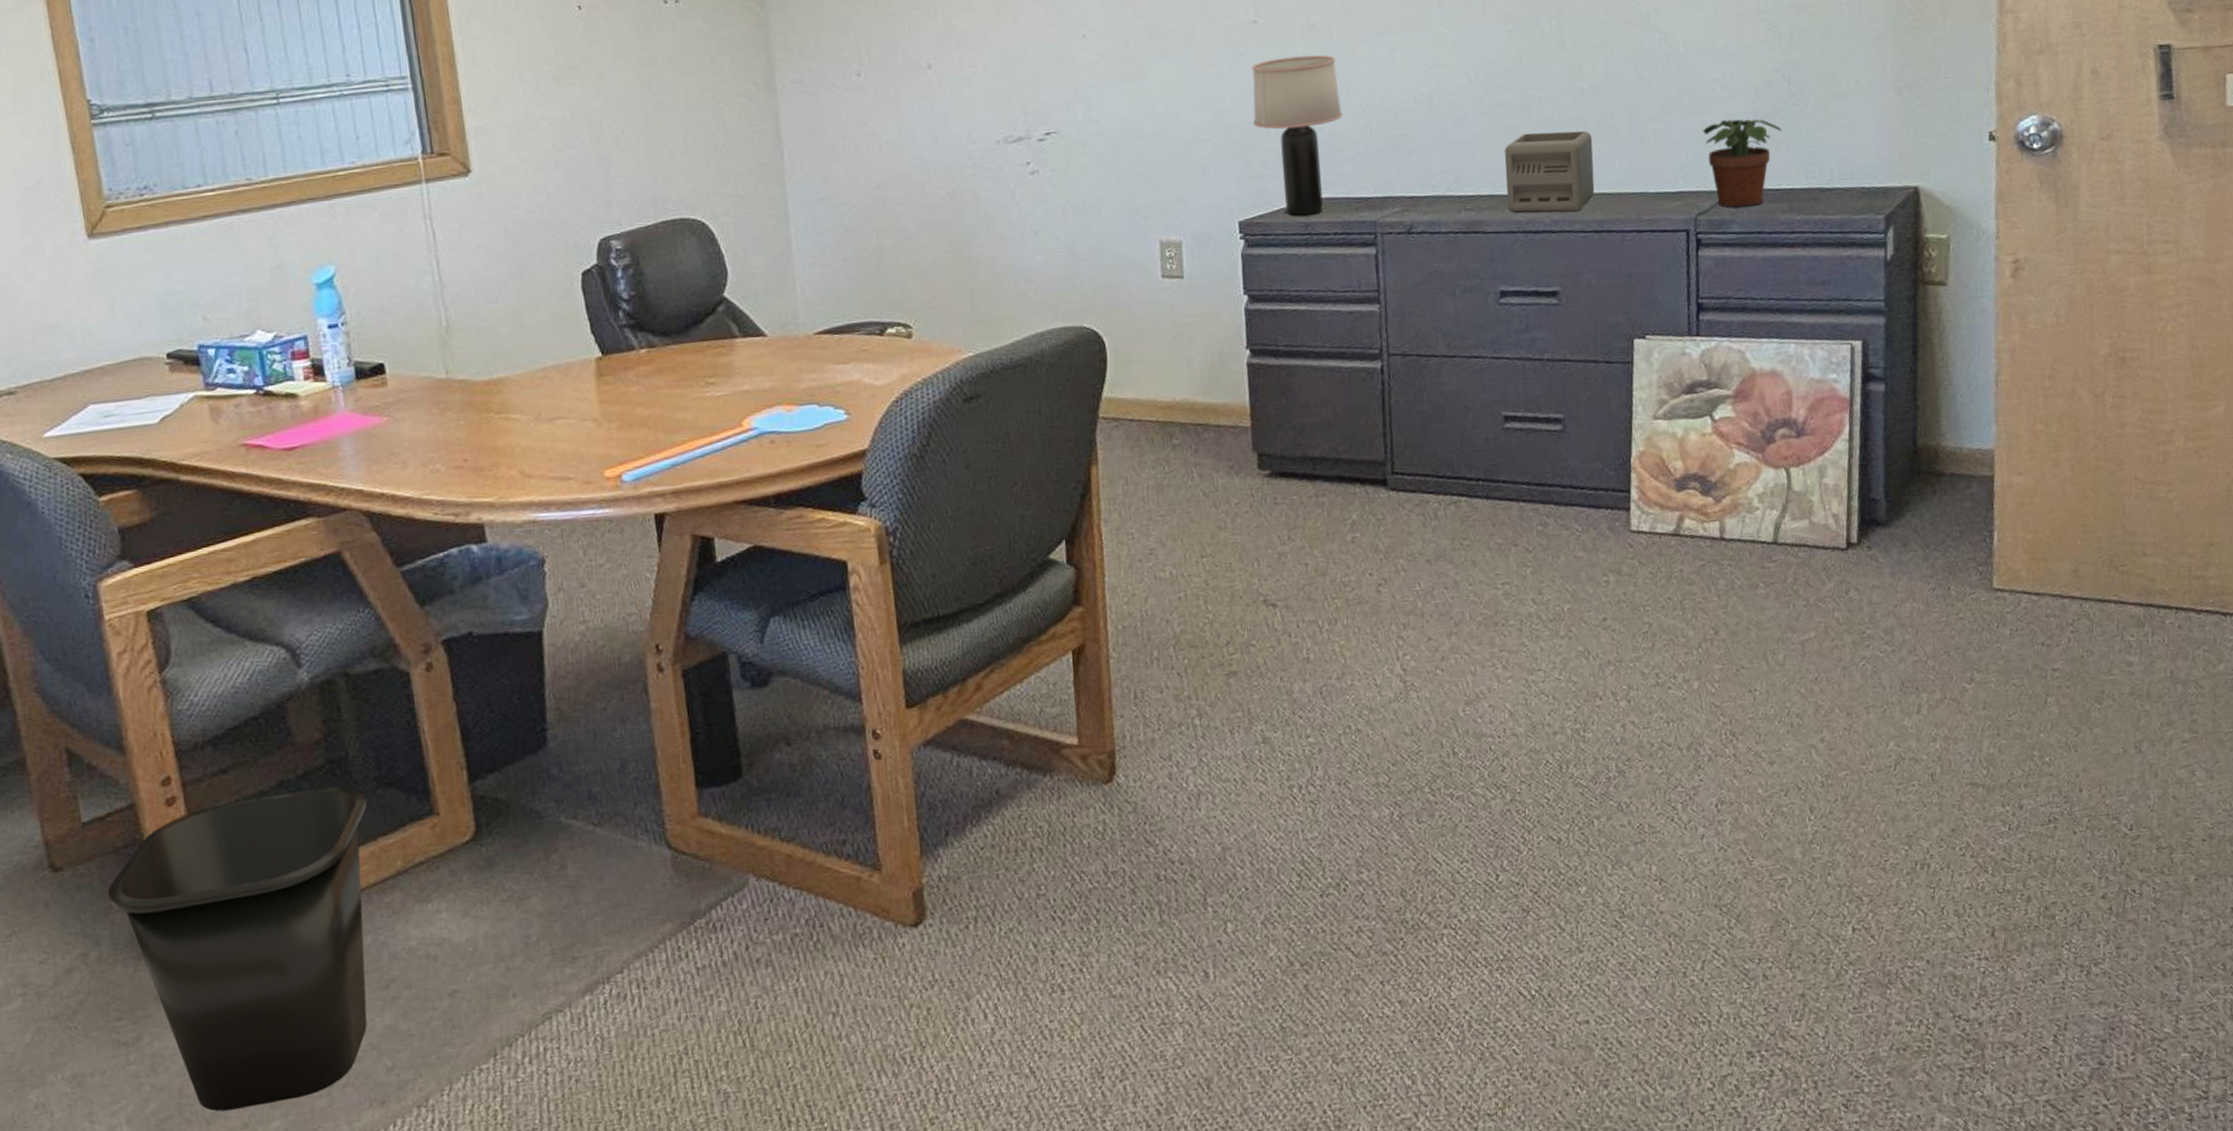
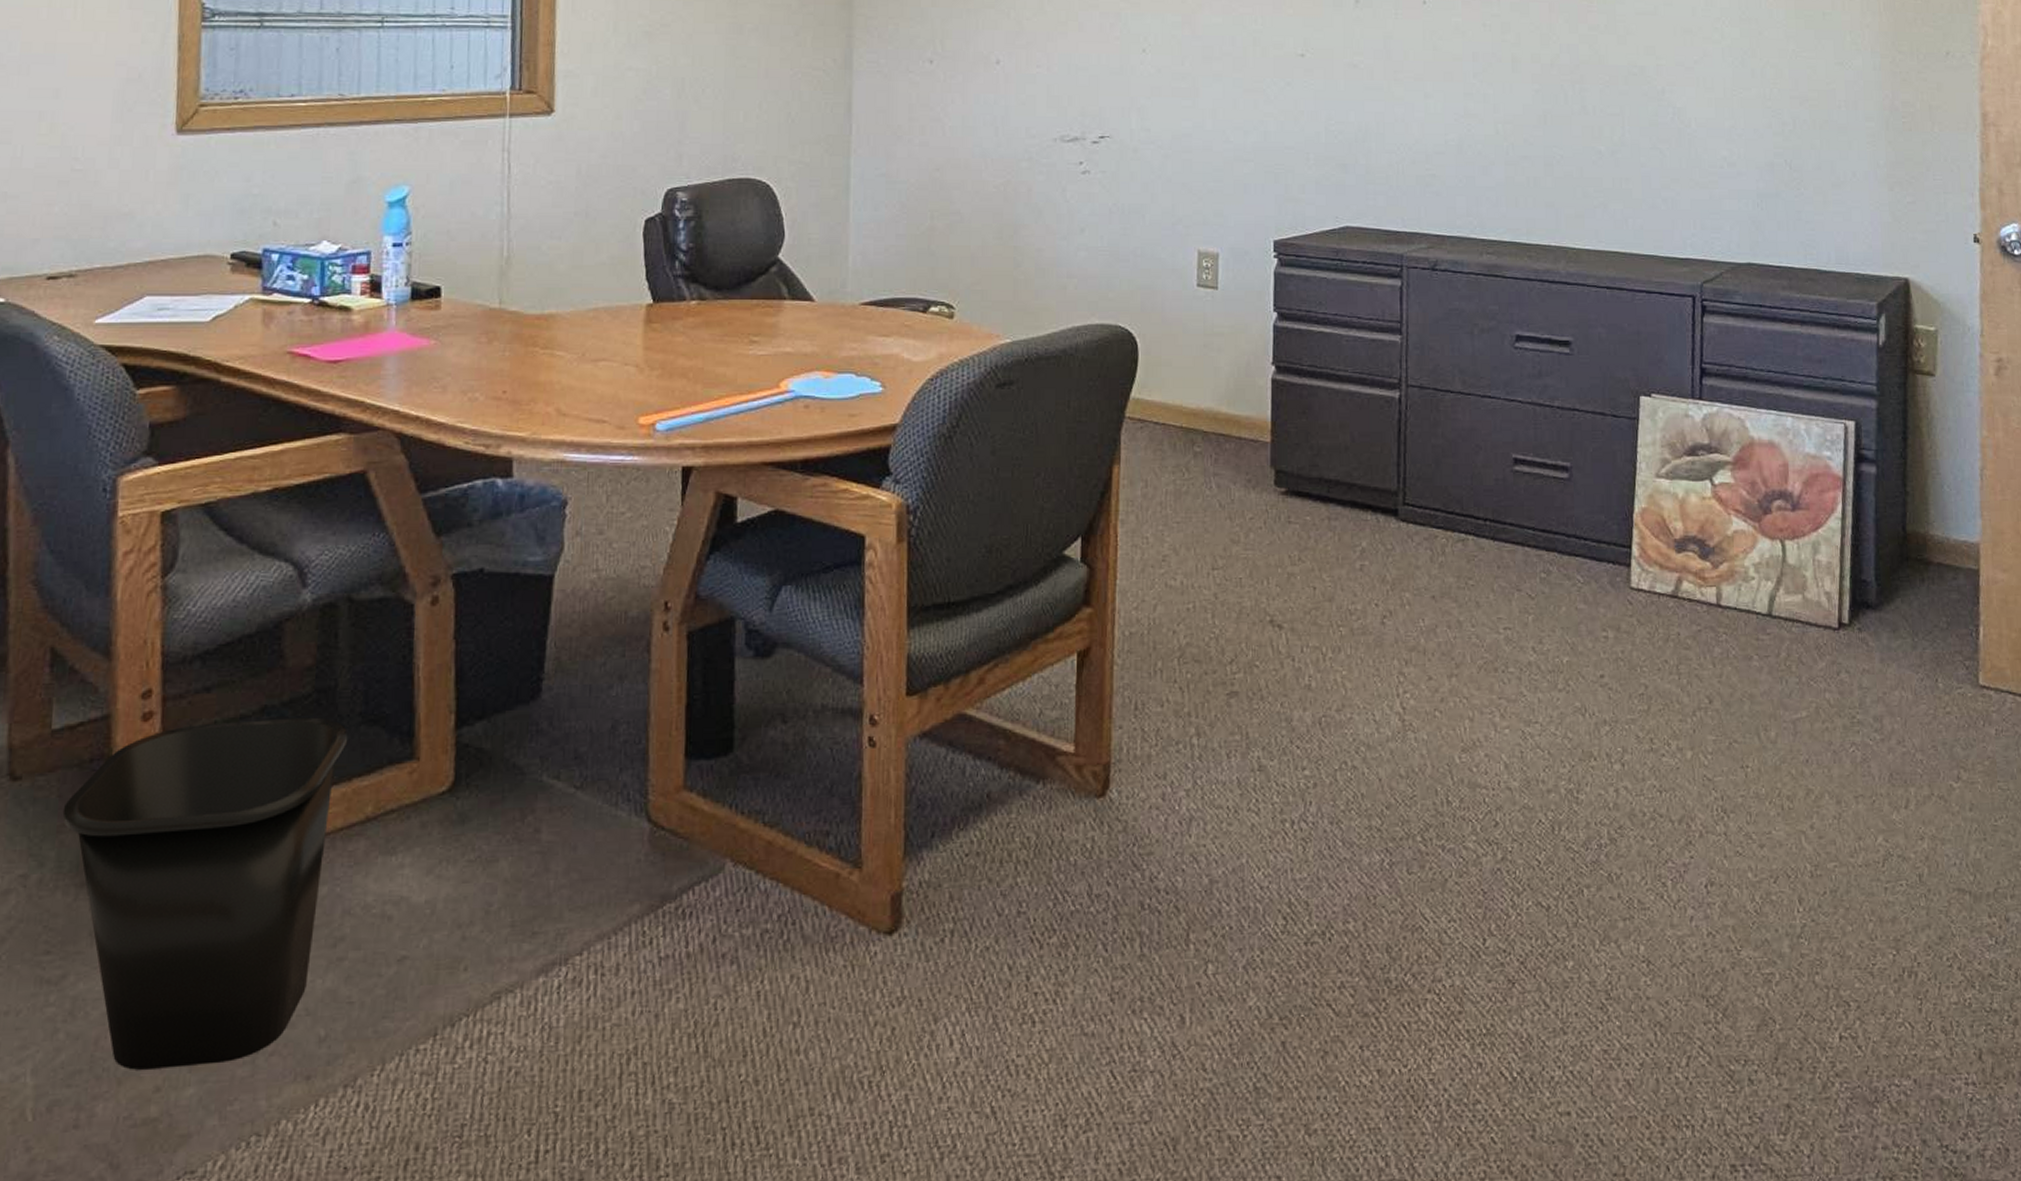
table lamp: present [1251,54,1343,218] -> none [1294,91,1378,243]
desk organizer: present [1505,131,1595,214] -> none [1526,187,1609,267]
potted plant: present [1703,119,1782,208] -> none [1711,196,1783,280]

